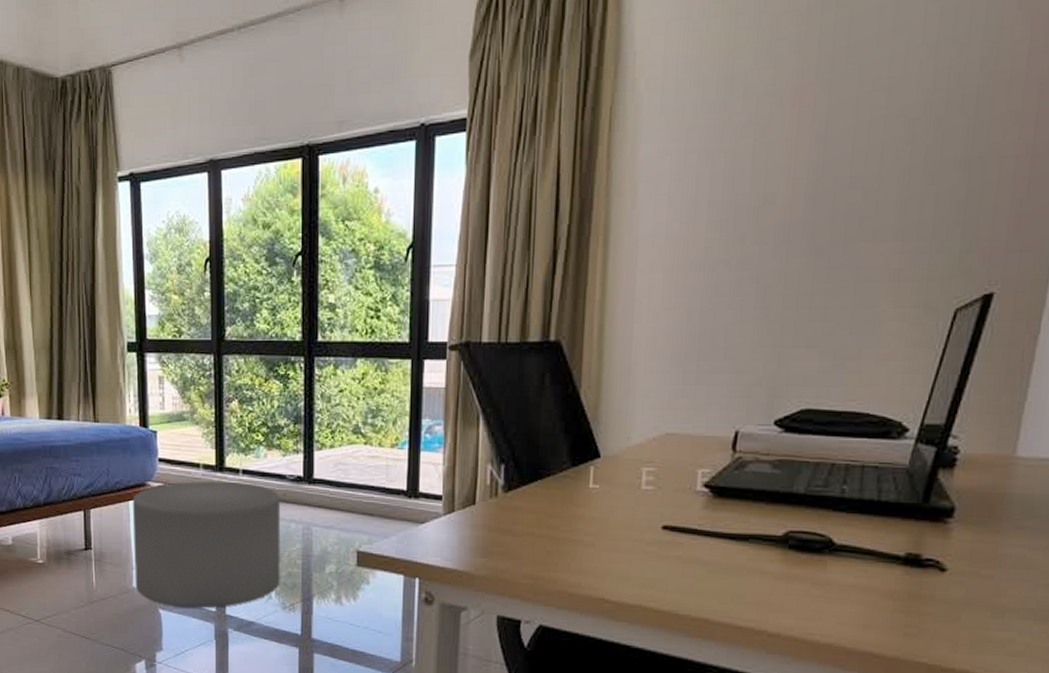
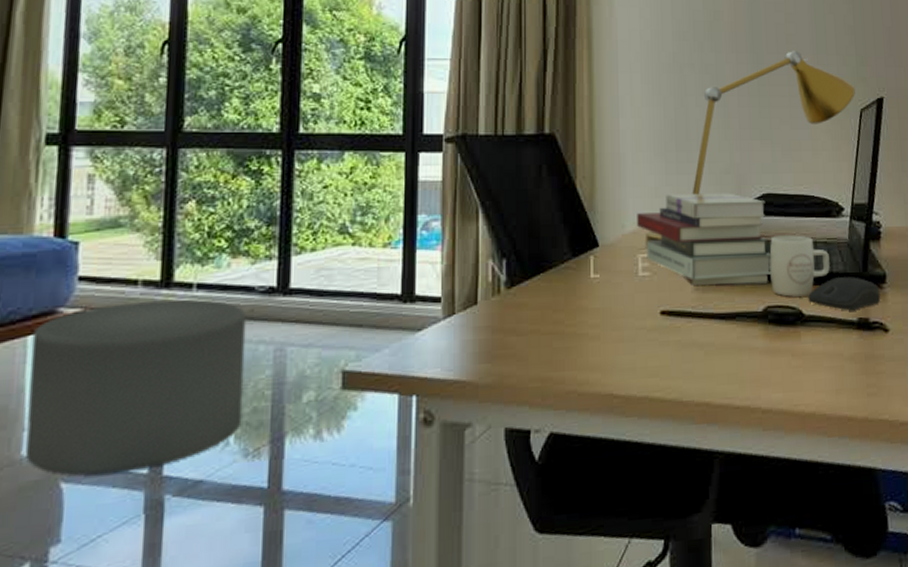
books: none [644,406,803,507] -> present [637,193,772,285]
desk lamp: none [651,237,952,459] -> present [645,51,855,245]
mug: none [797,456,879,524] -> present [769,235,830,297]
computer mouse: none [843,507,943,545] -> present [808,277,881,311]

